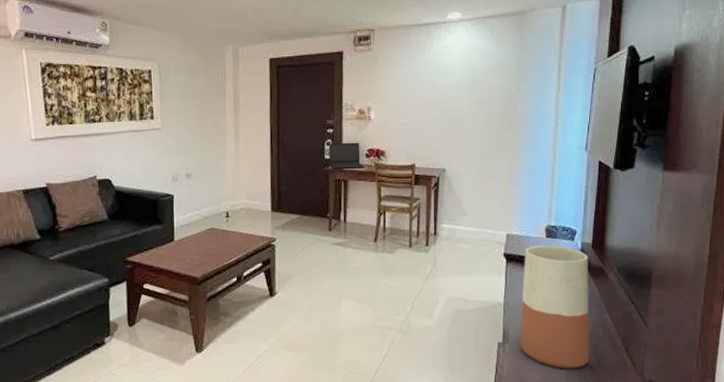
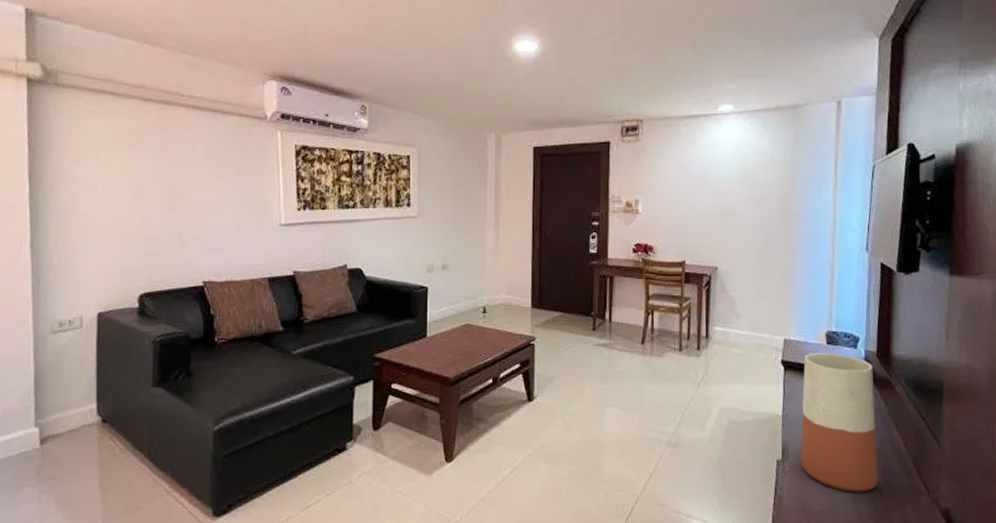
laptop: present [328,142,365,170] -> none [593,236,633,265]

